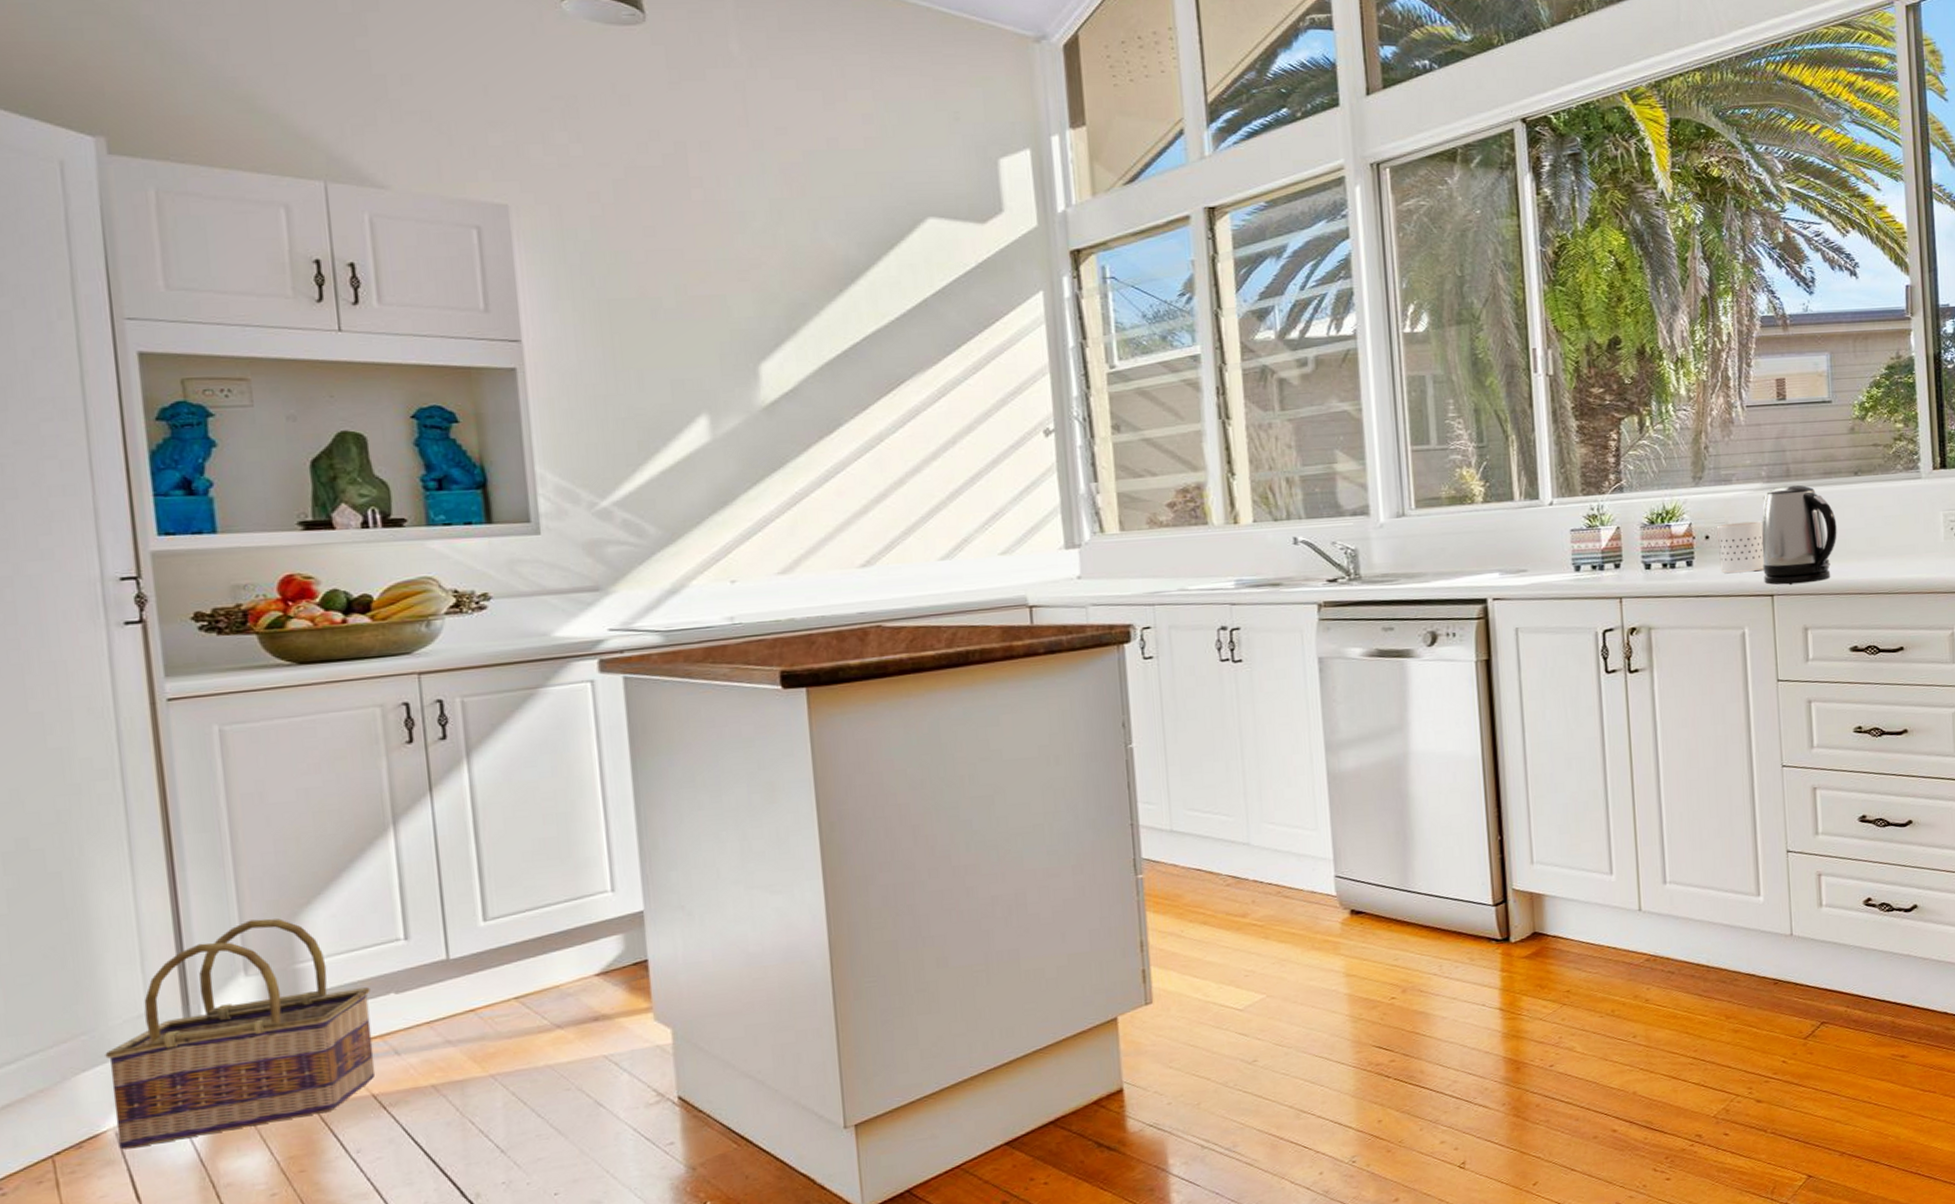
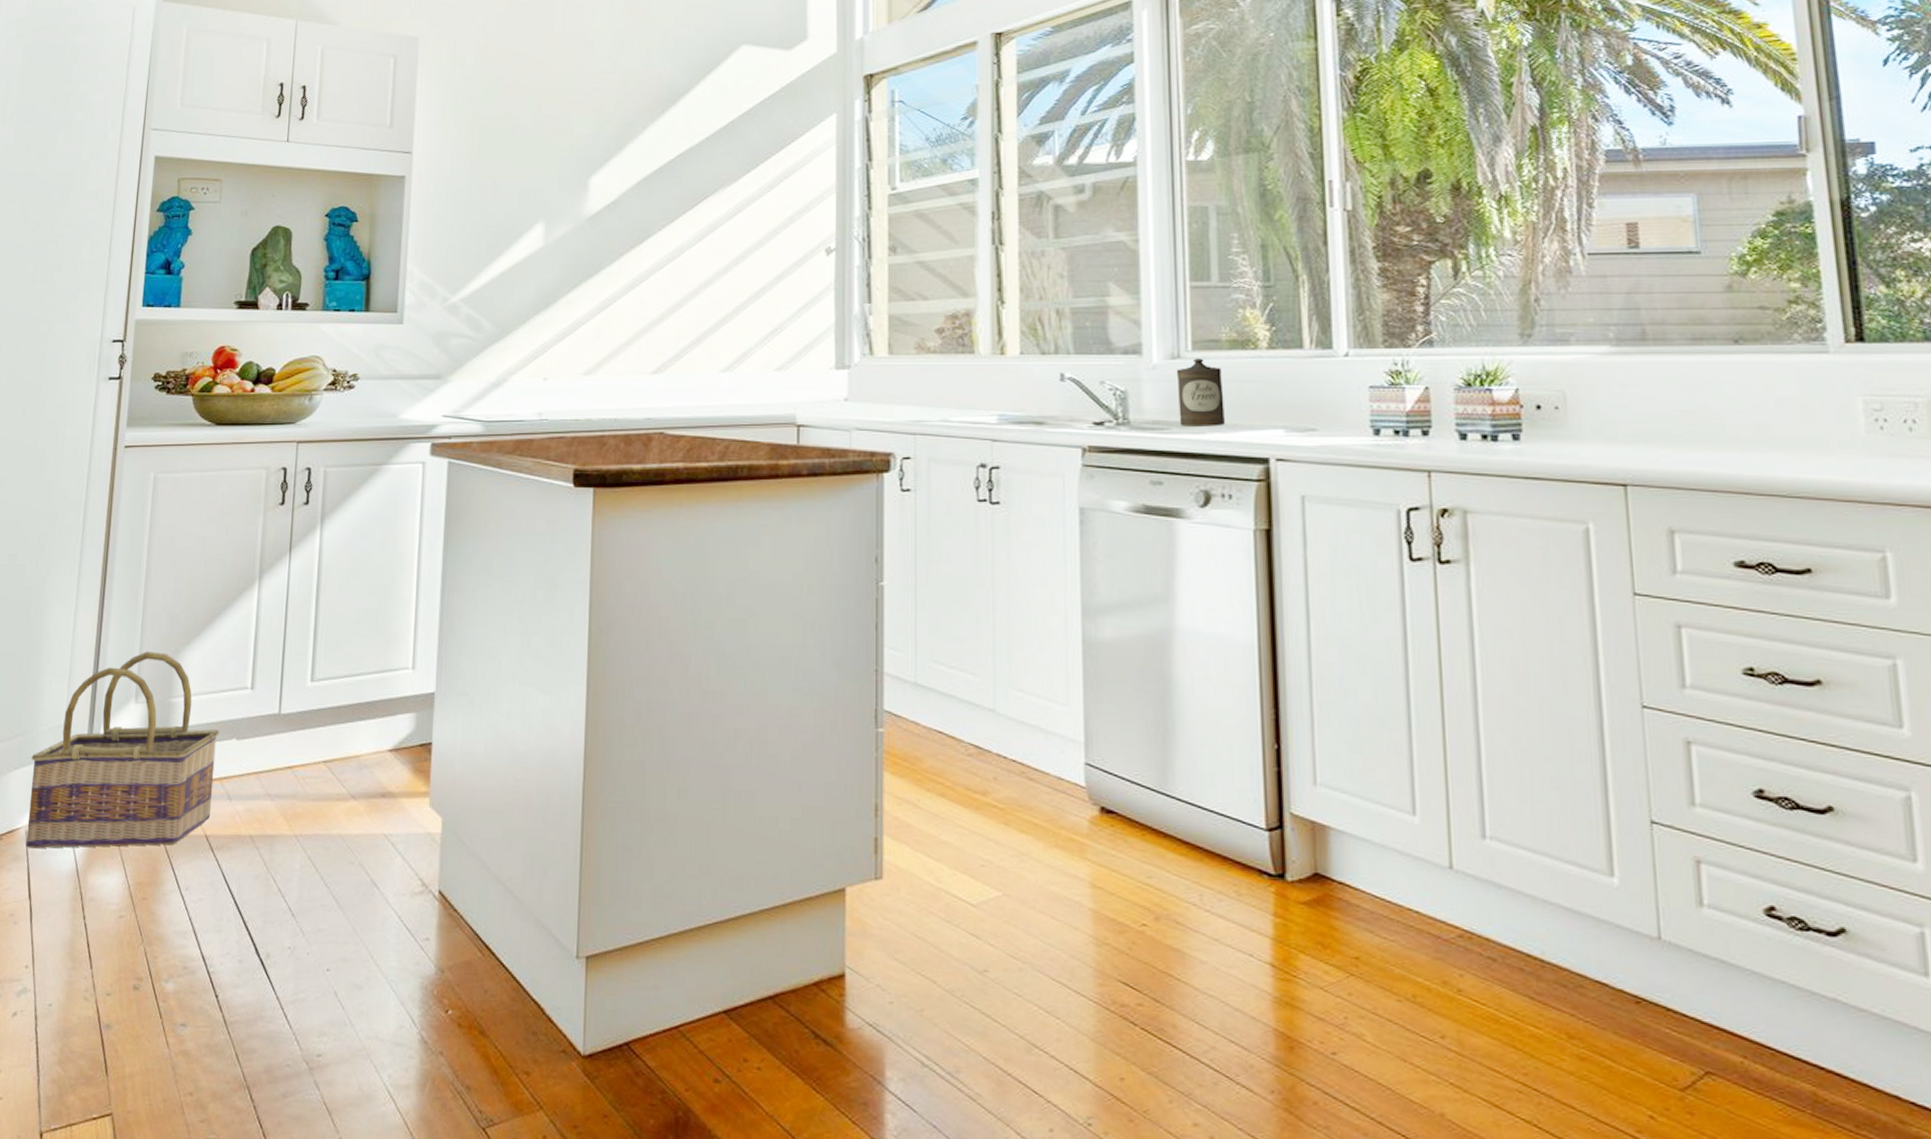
canister: none [1402,515,1447,578] -> present [1176,358,1225,428]
mug: present [1716,521,1764,574] -> none [1550,392,1614,454]
kettle: present [1761,484,1837,586] -> none [1609,350,1713,475]

